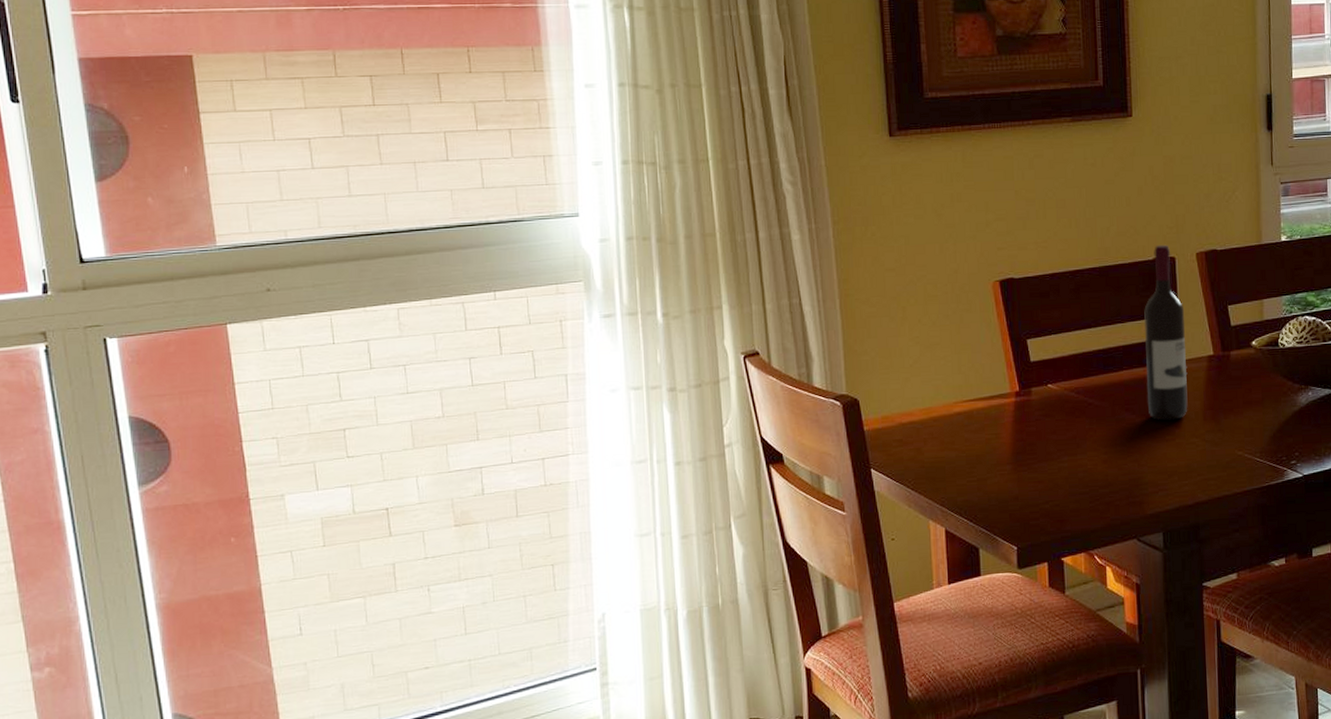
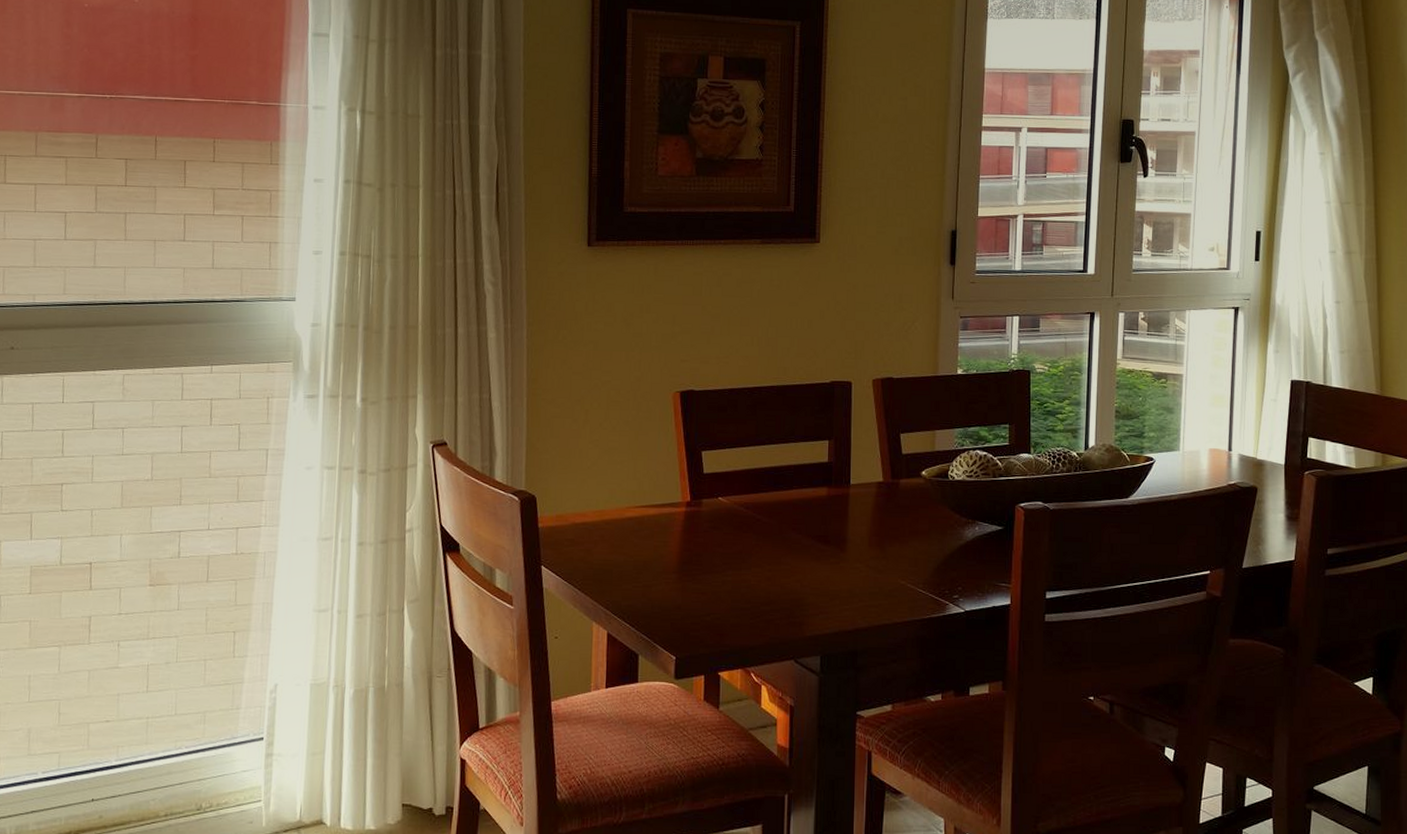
wine bottle: present [1143,244,1188,421] -> none [815,368,858,543]

